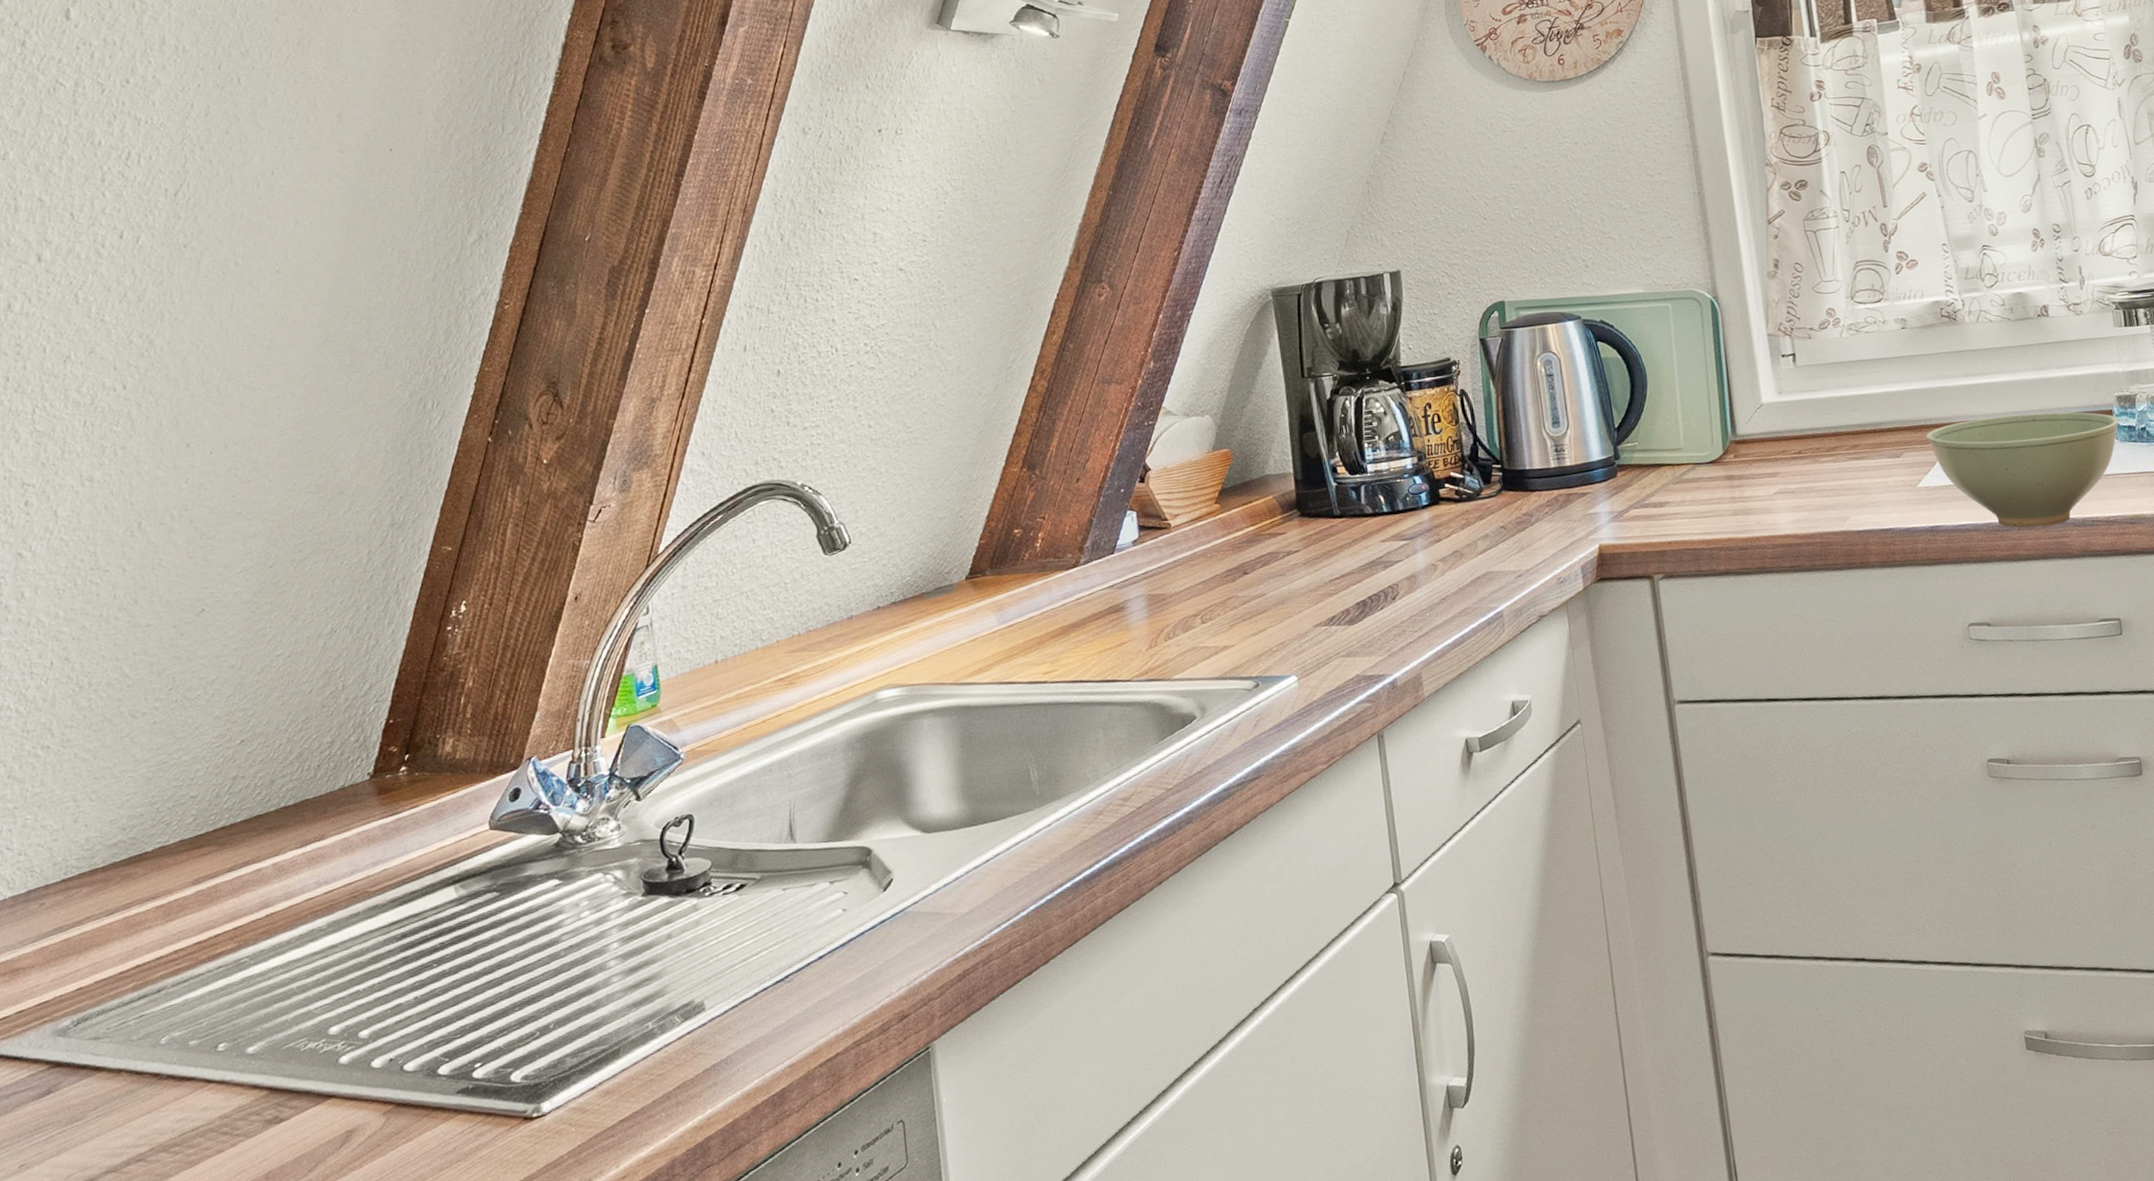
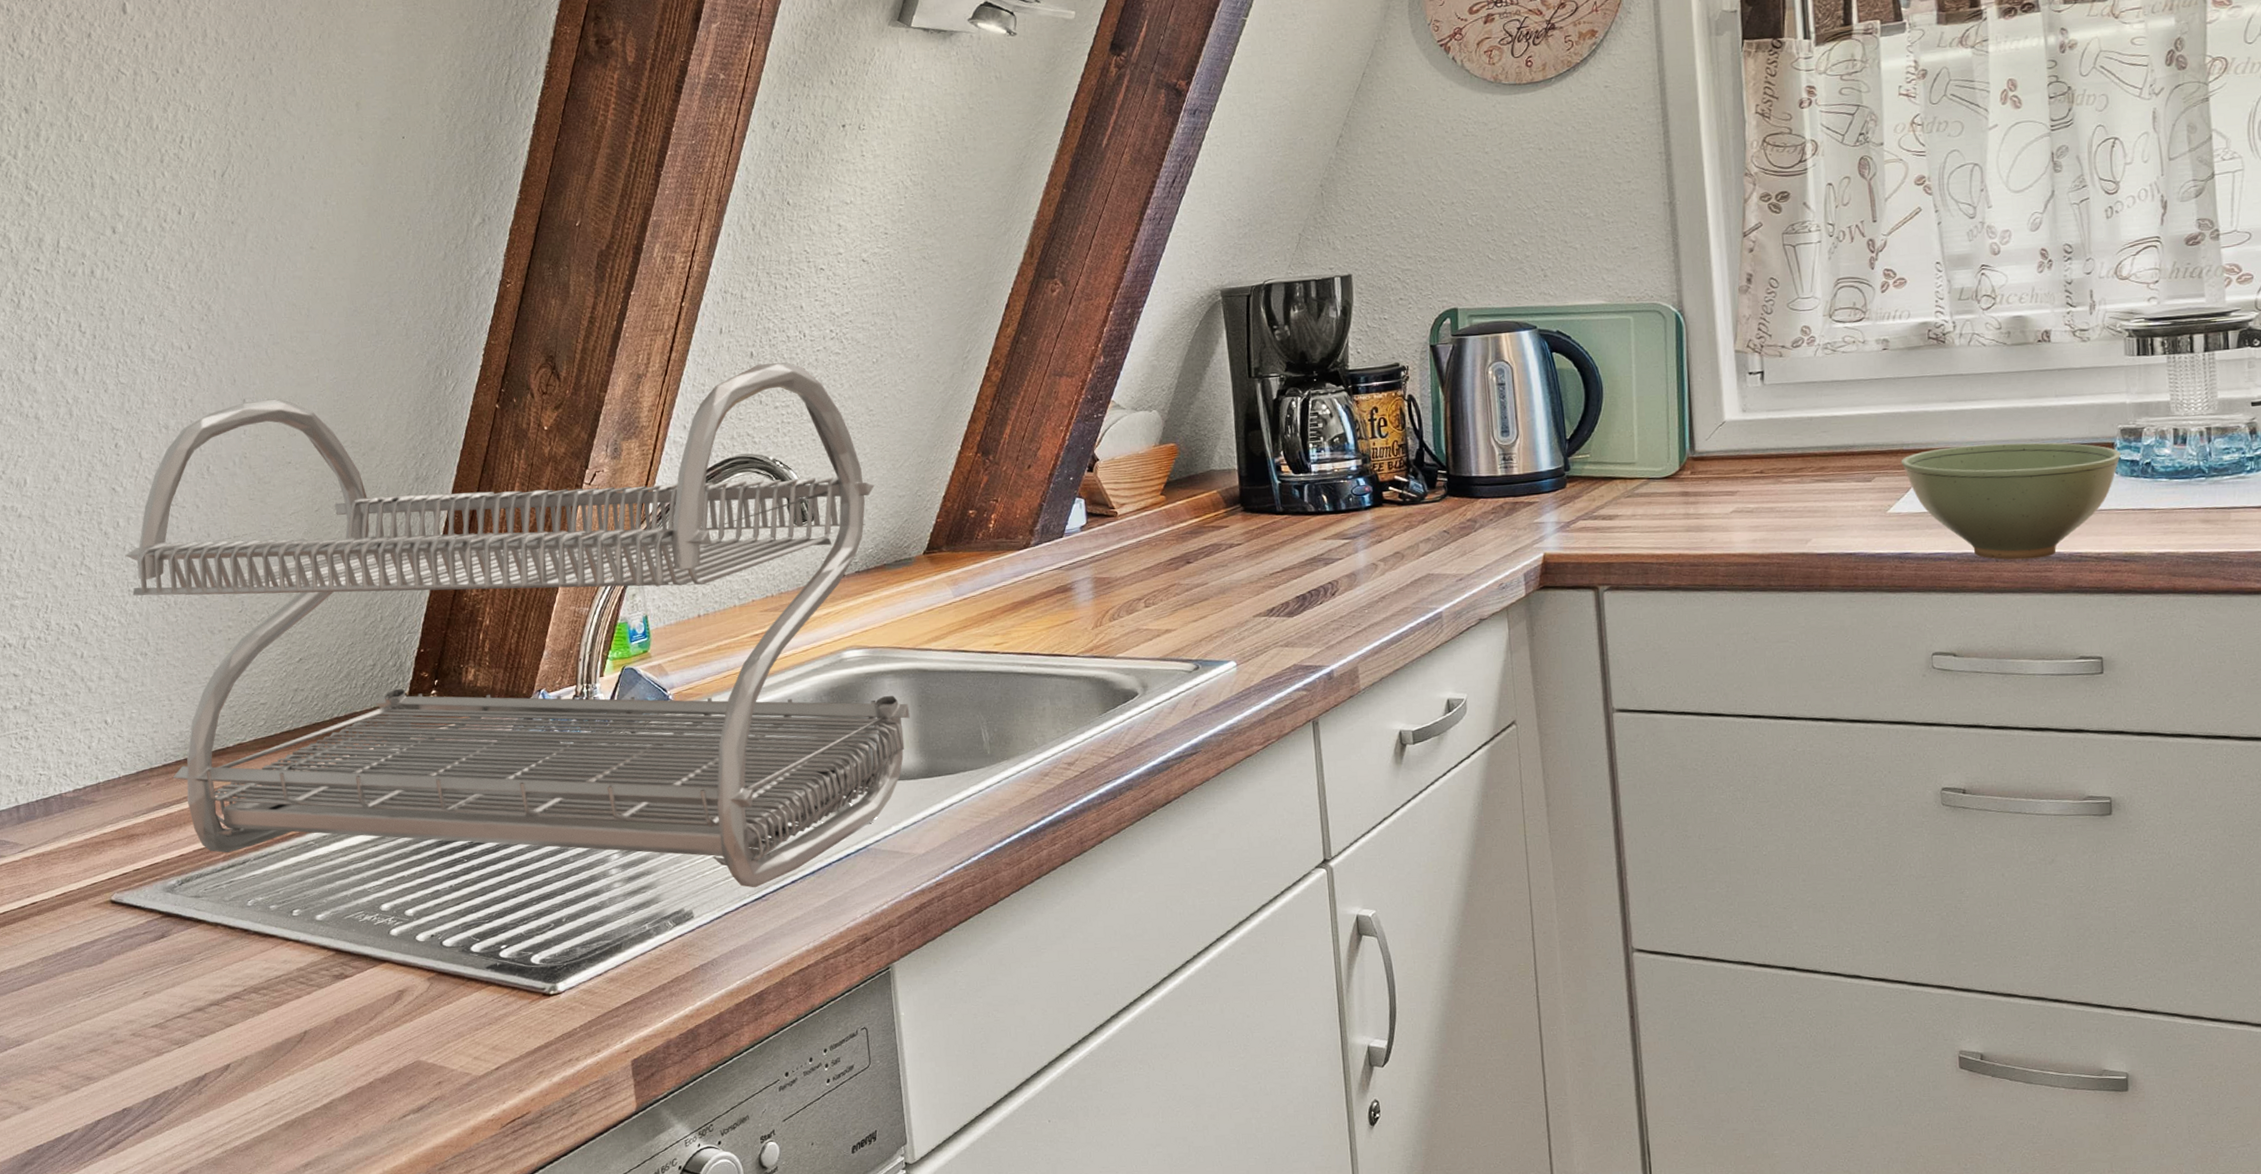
dish rack: none [29,379,952,982] -> present [125,362,910,888]

